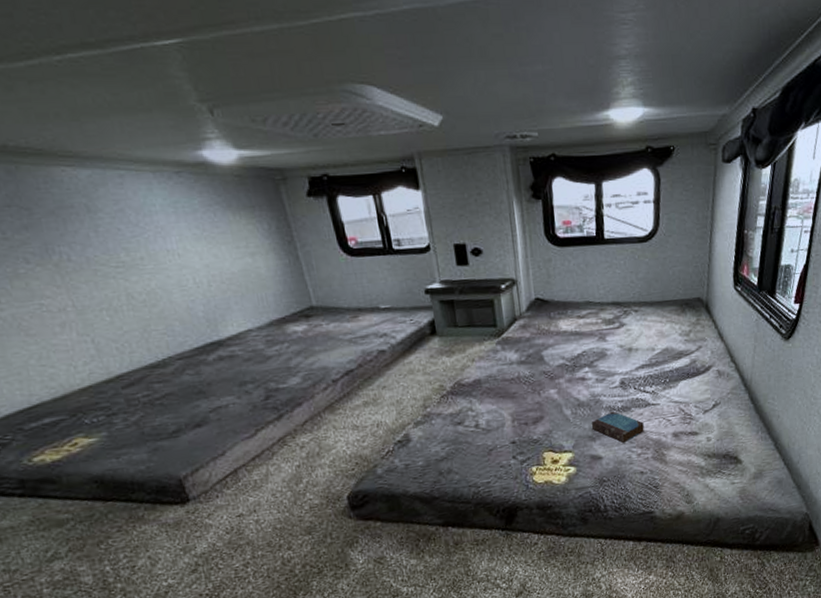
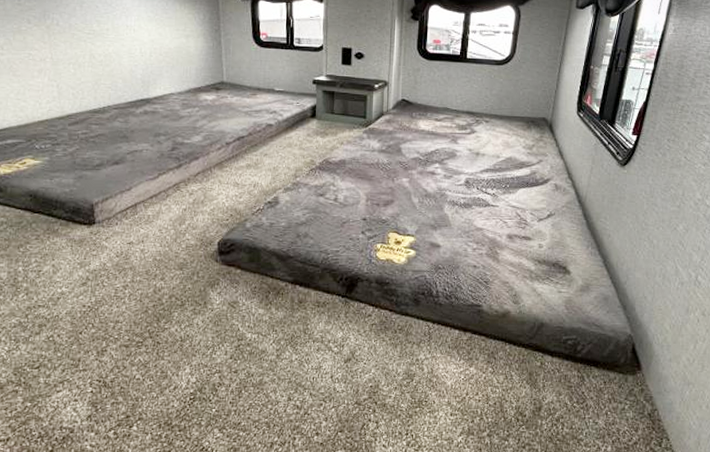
book: present [591,411,645,444] -> none [434,206,483,237]

